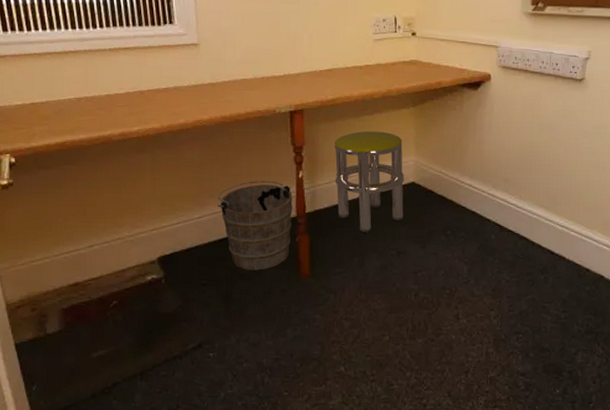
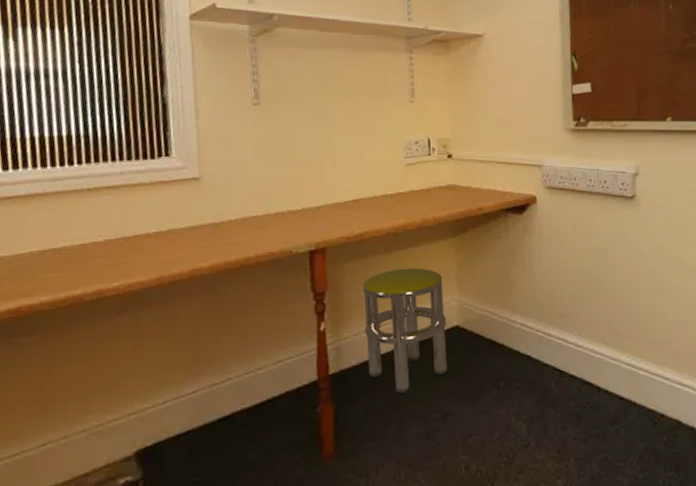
bucket: present [218,180,293,270] -> none [218,337,313,457]

